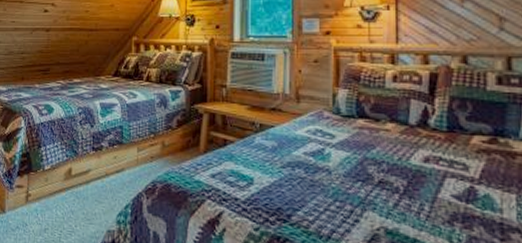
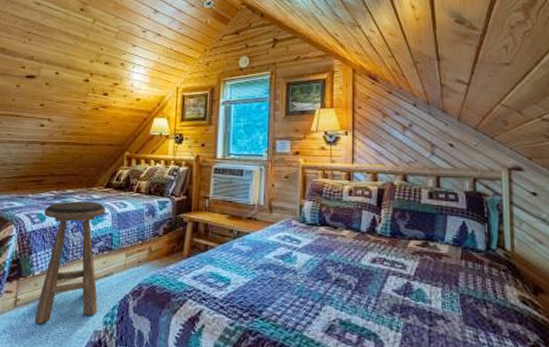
stool: none [46,91,115,221] -> present [34,201,106,324]

